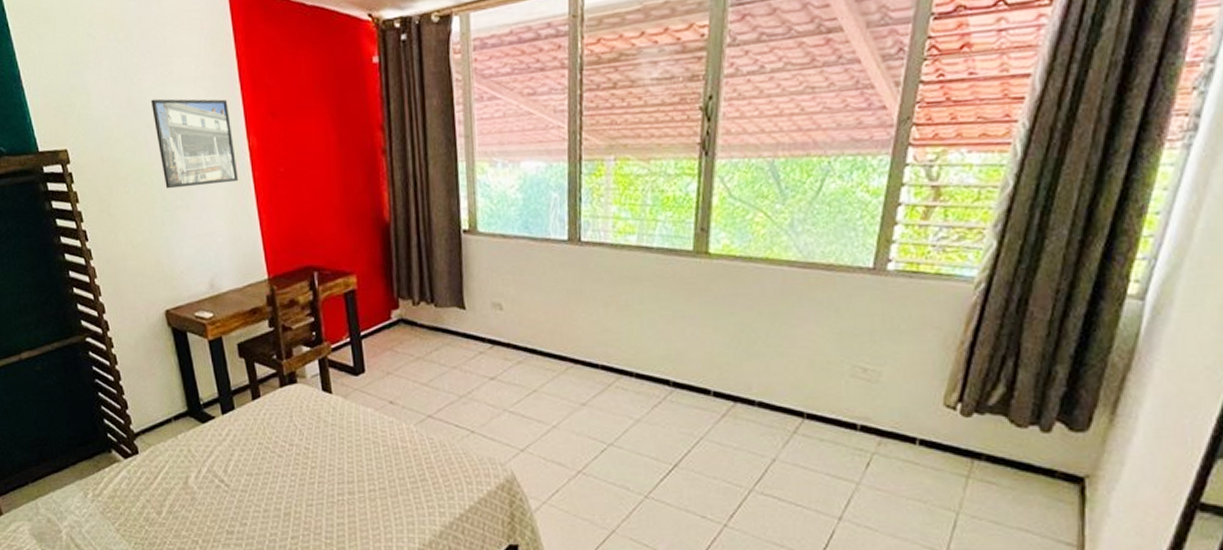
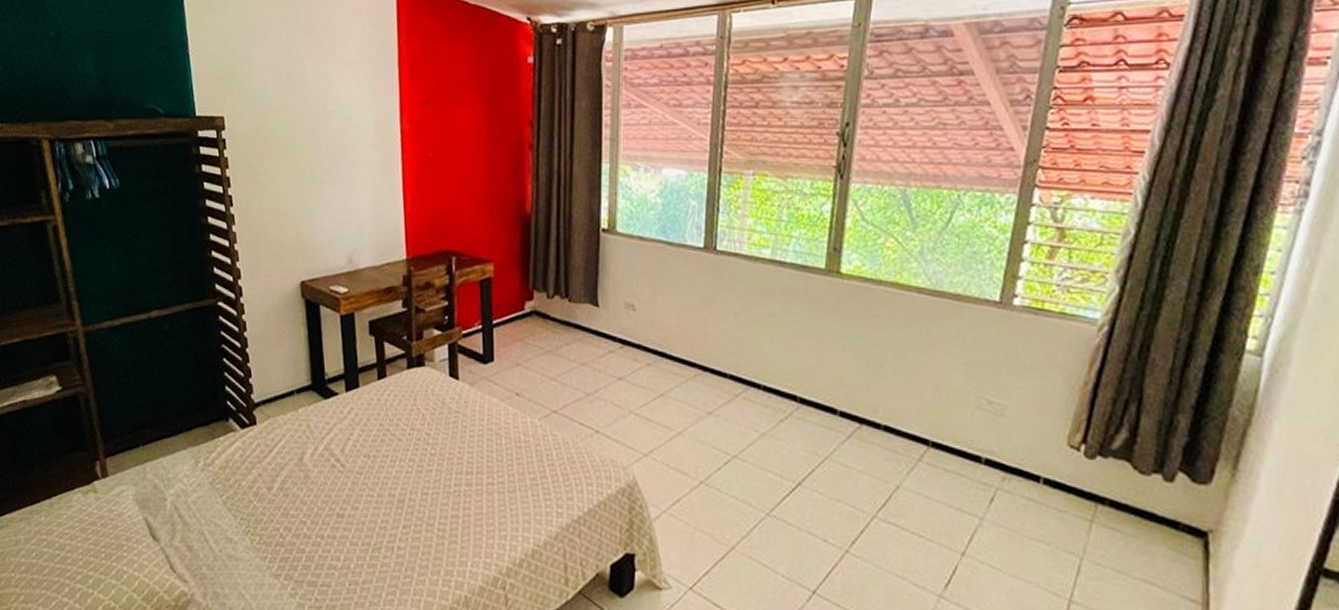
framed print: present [151,99,239,189] -> none [311,77,388,163]

